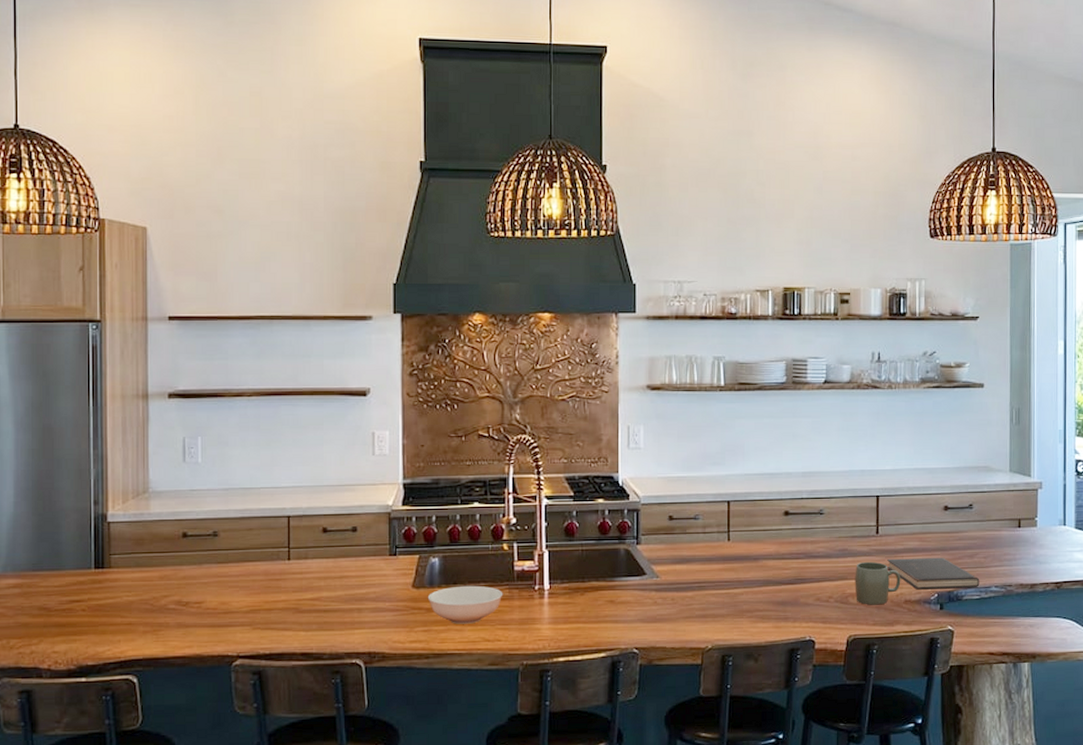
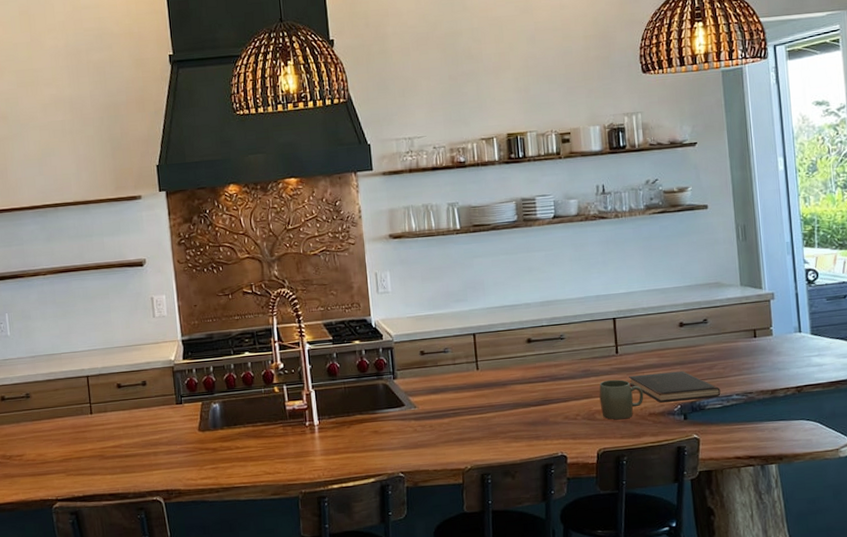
bowl: present [427,585,503,624] -> none [212,425,279,461]

